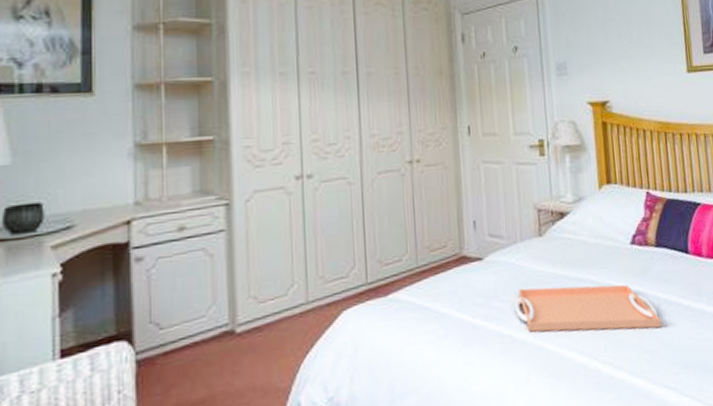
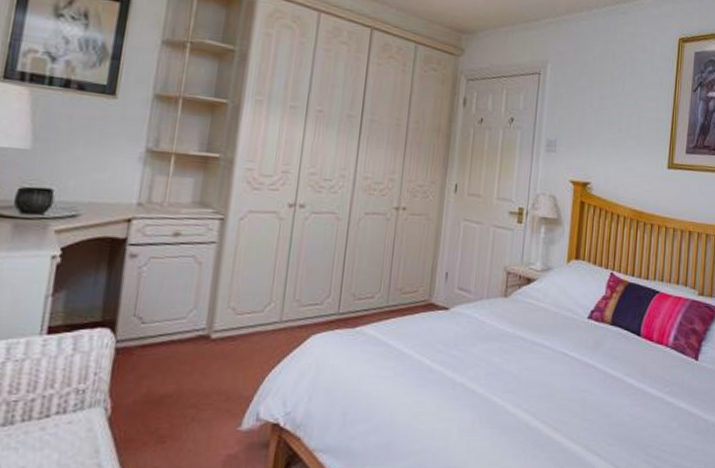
serving tray: present [514,284,662,333] -> none [471,342,604,400]

